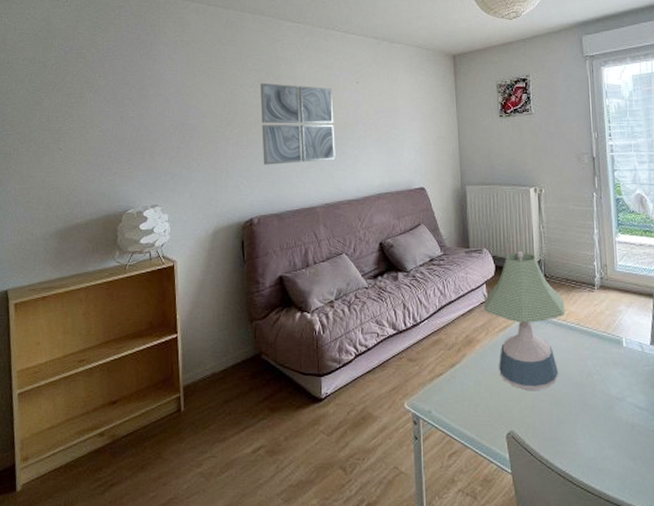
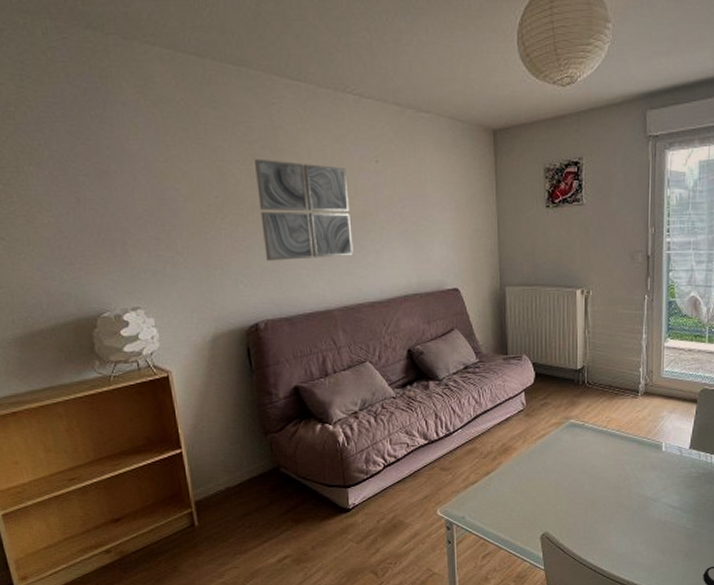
desk lamp: present [484,252,565,391] -> none [522,358,607,495]

